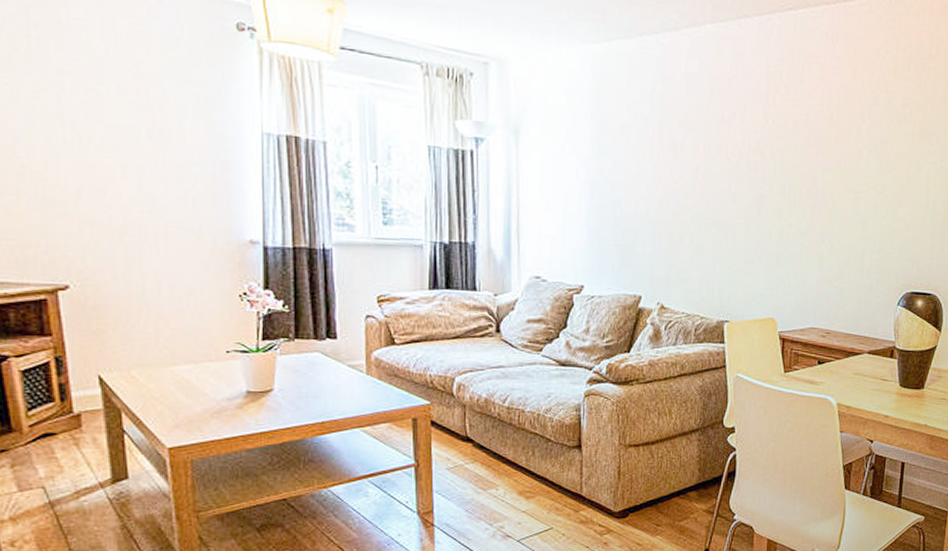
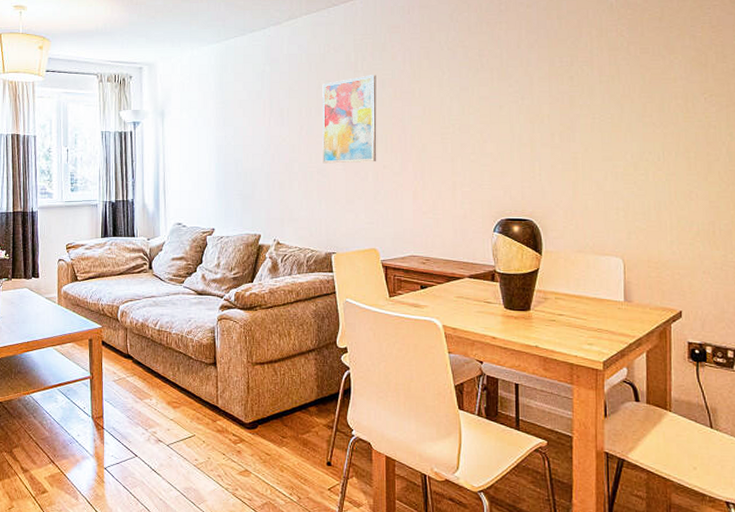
wall art: none [720,112,790,219] -> present [322,75,377,164]

